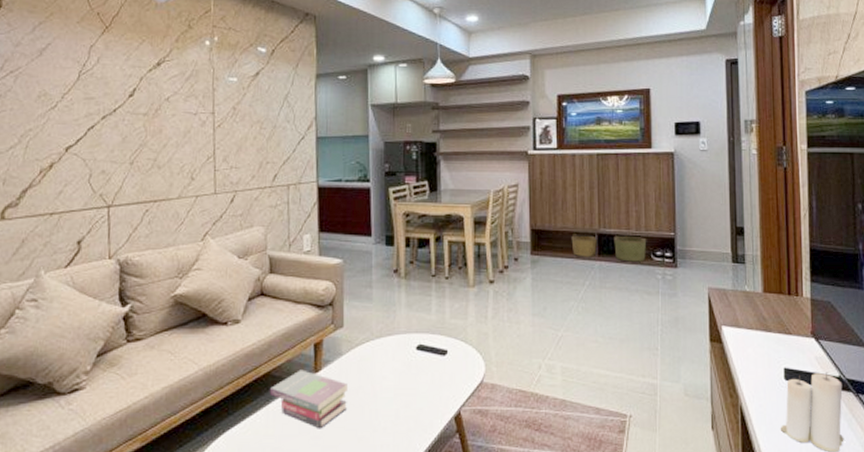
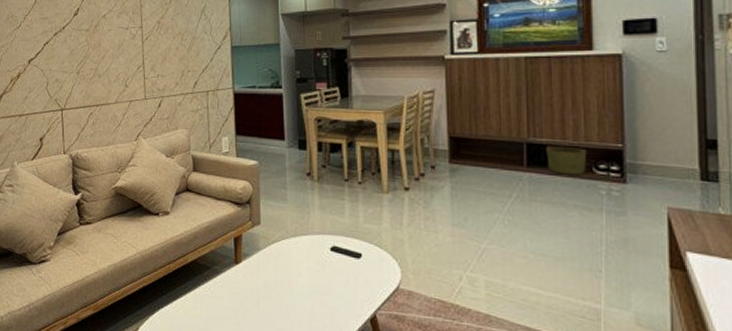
books: present [269,369,347,429] -> none [195,260,265,316]
basket: present [571,234,598,257] -> none [495,142,527,168]

